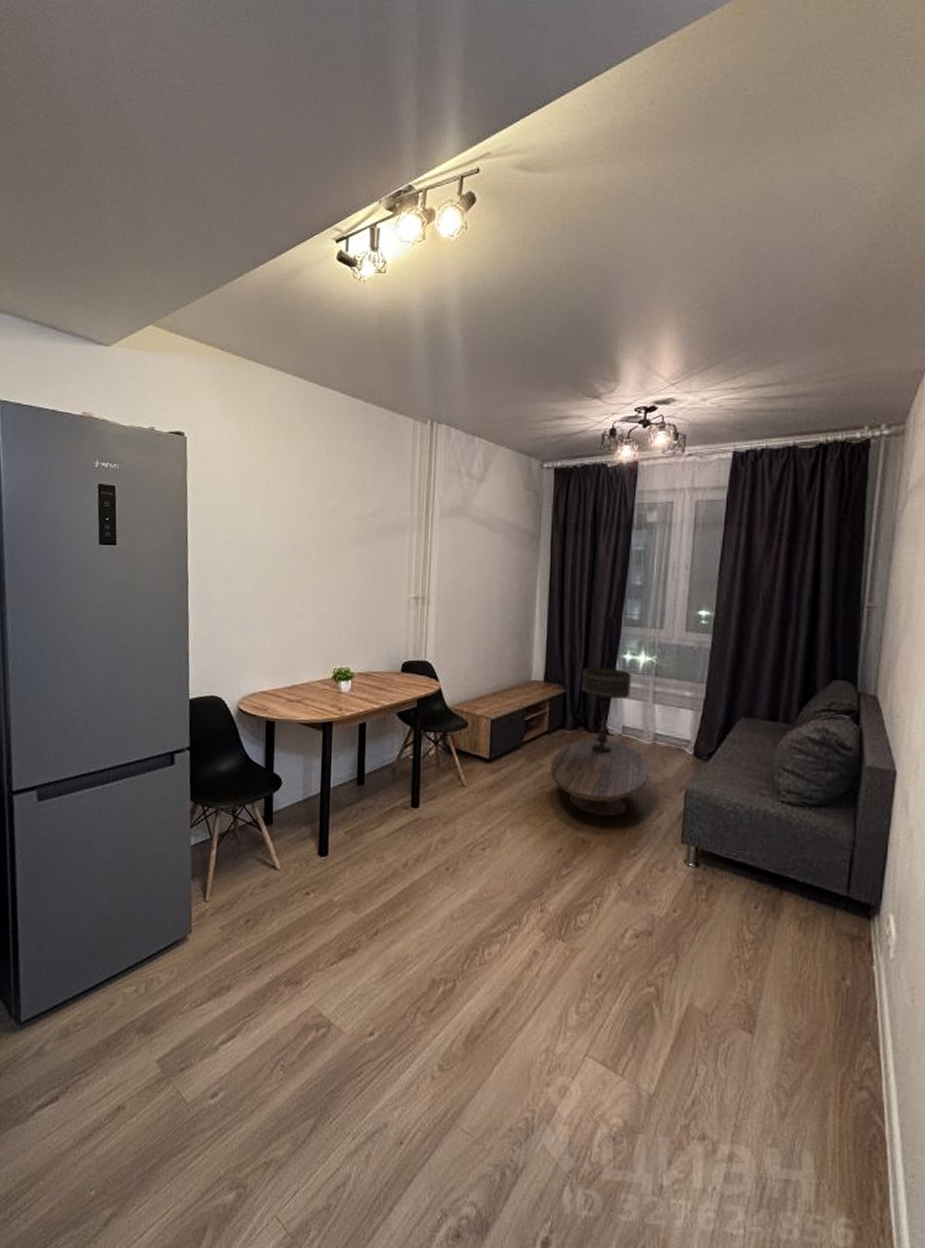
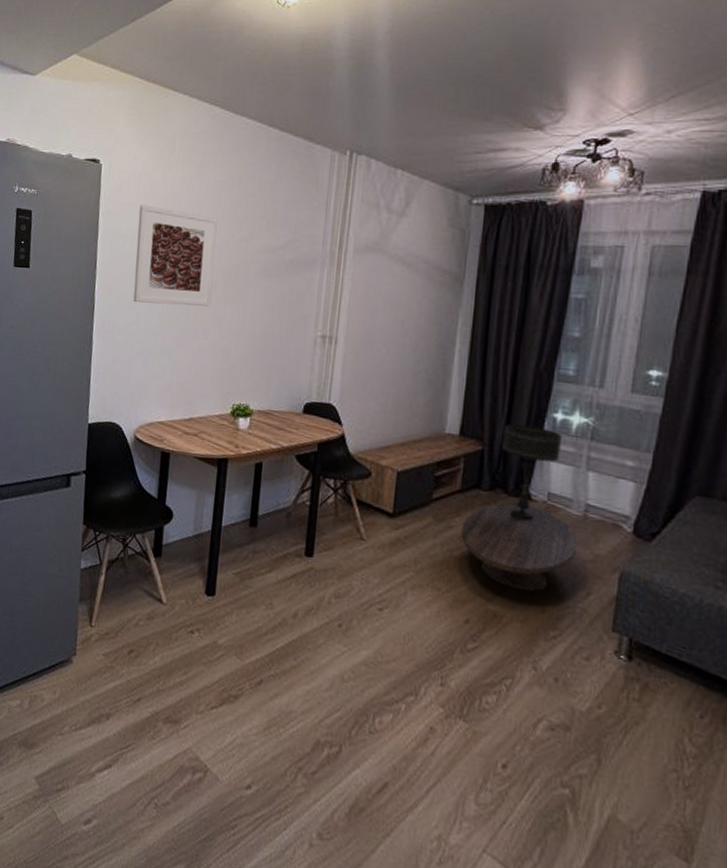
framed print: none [227,477,308,576] -> present [133,205,218,307]

